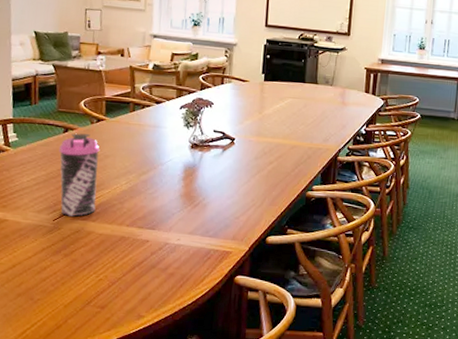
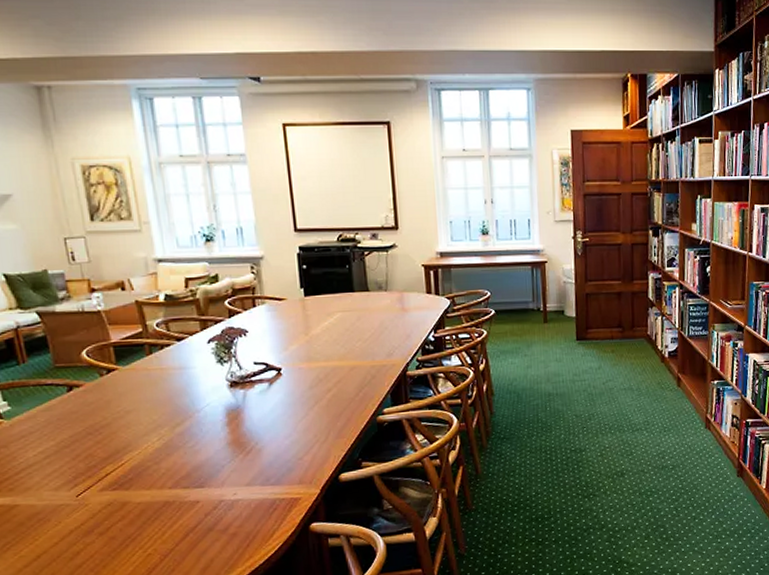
water bottle: present [59,133,100,217] -> none [65,389,127,489]

